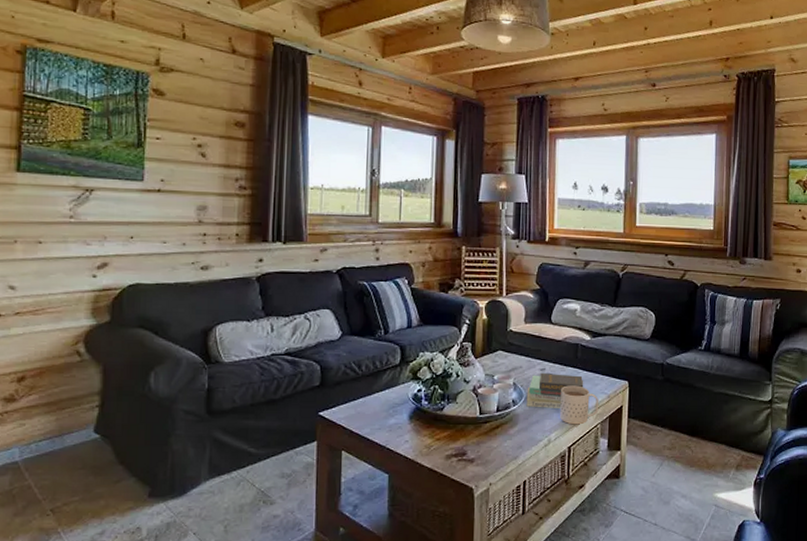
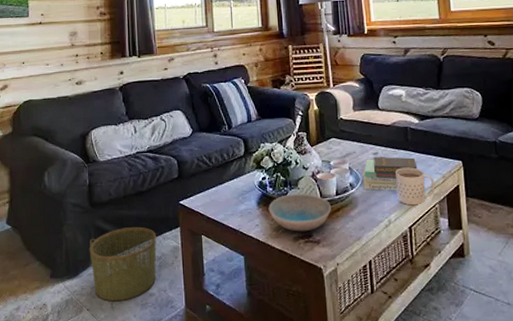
basket: none [201,439,288,525] -> present [89,226,157,302]
dish: none [421,408,490,449] -> present [268,193,331,232]

